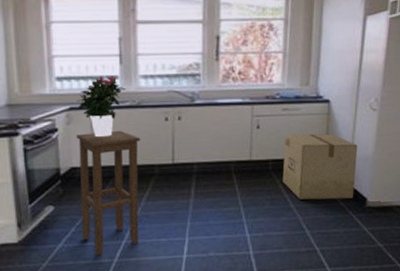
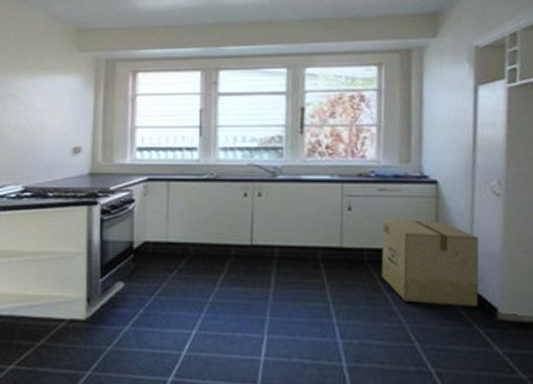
stool: present [75,130,141,255] -> none [151,204,218,344]
potted flower: present [76,76,127,137] -> none [154,147,205,210]

